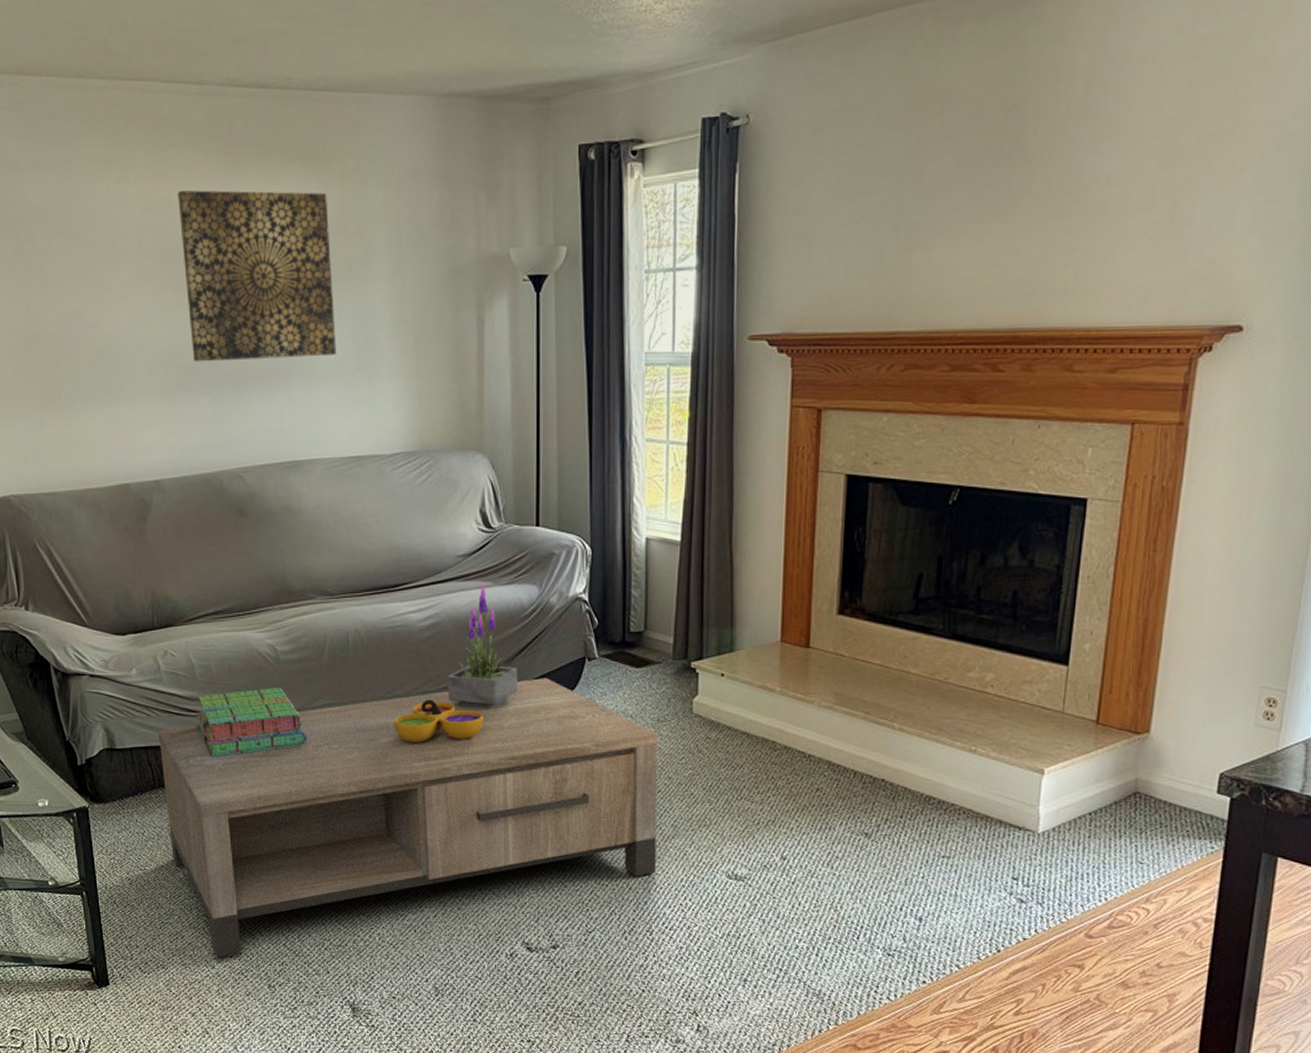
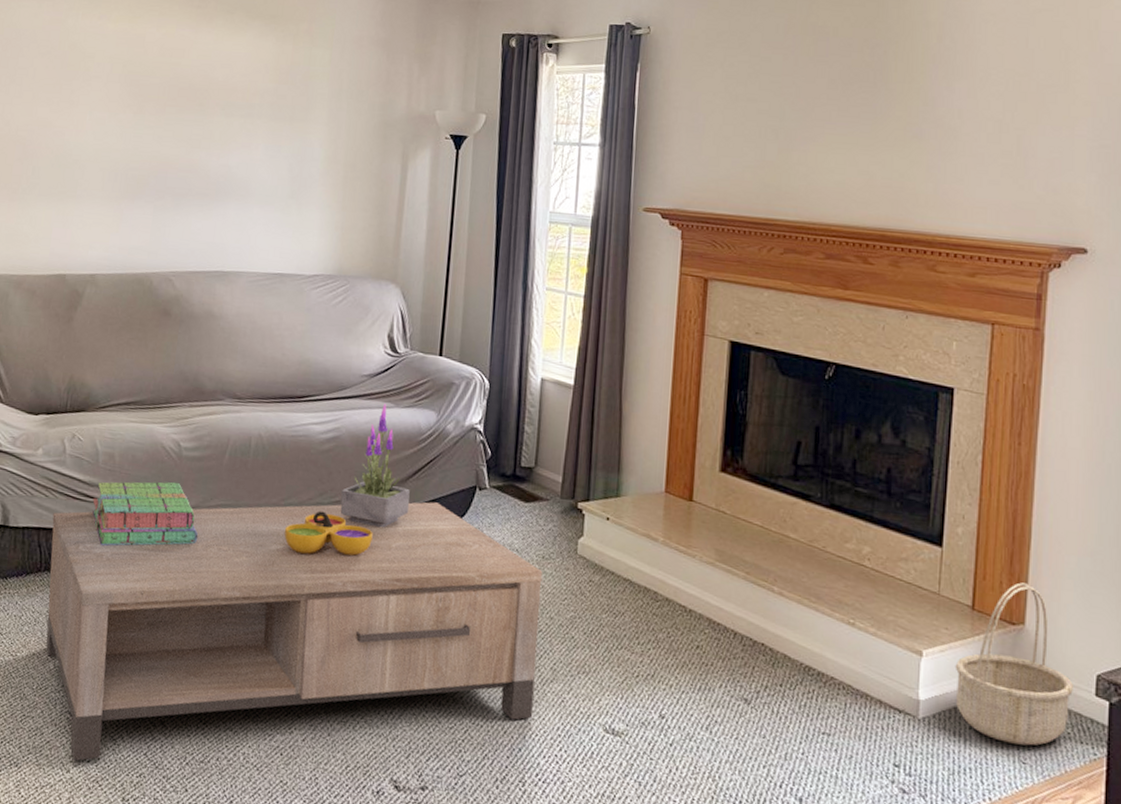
wall art: present [178,190,337,362] -> none [142,32,281,183]
basket: none [1076,692,1197,847] -> present [955,582,1075,746]

